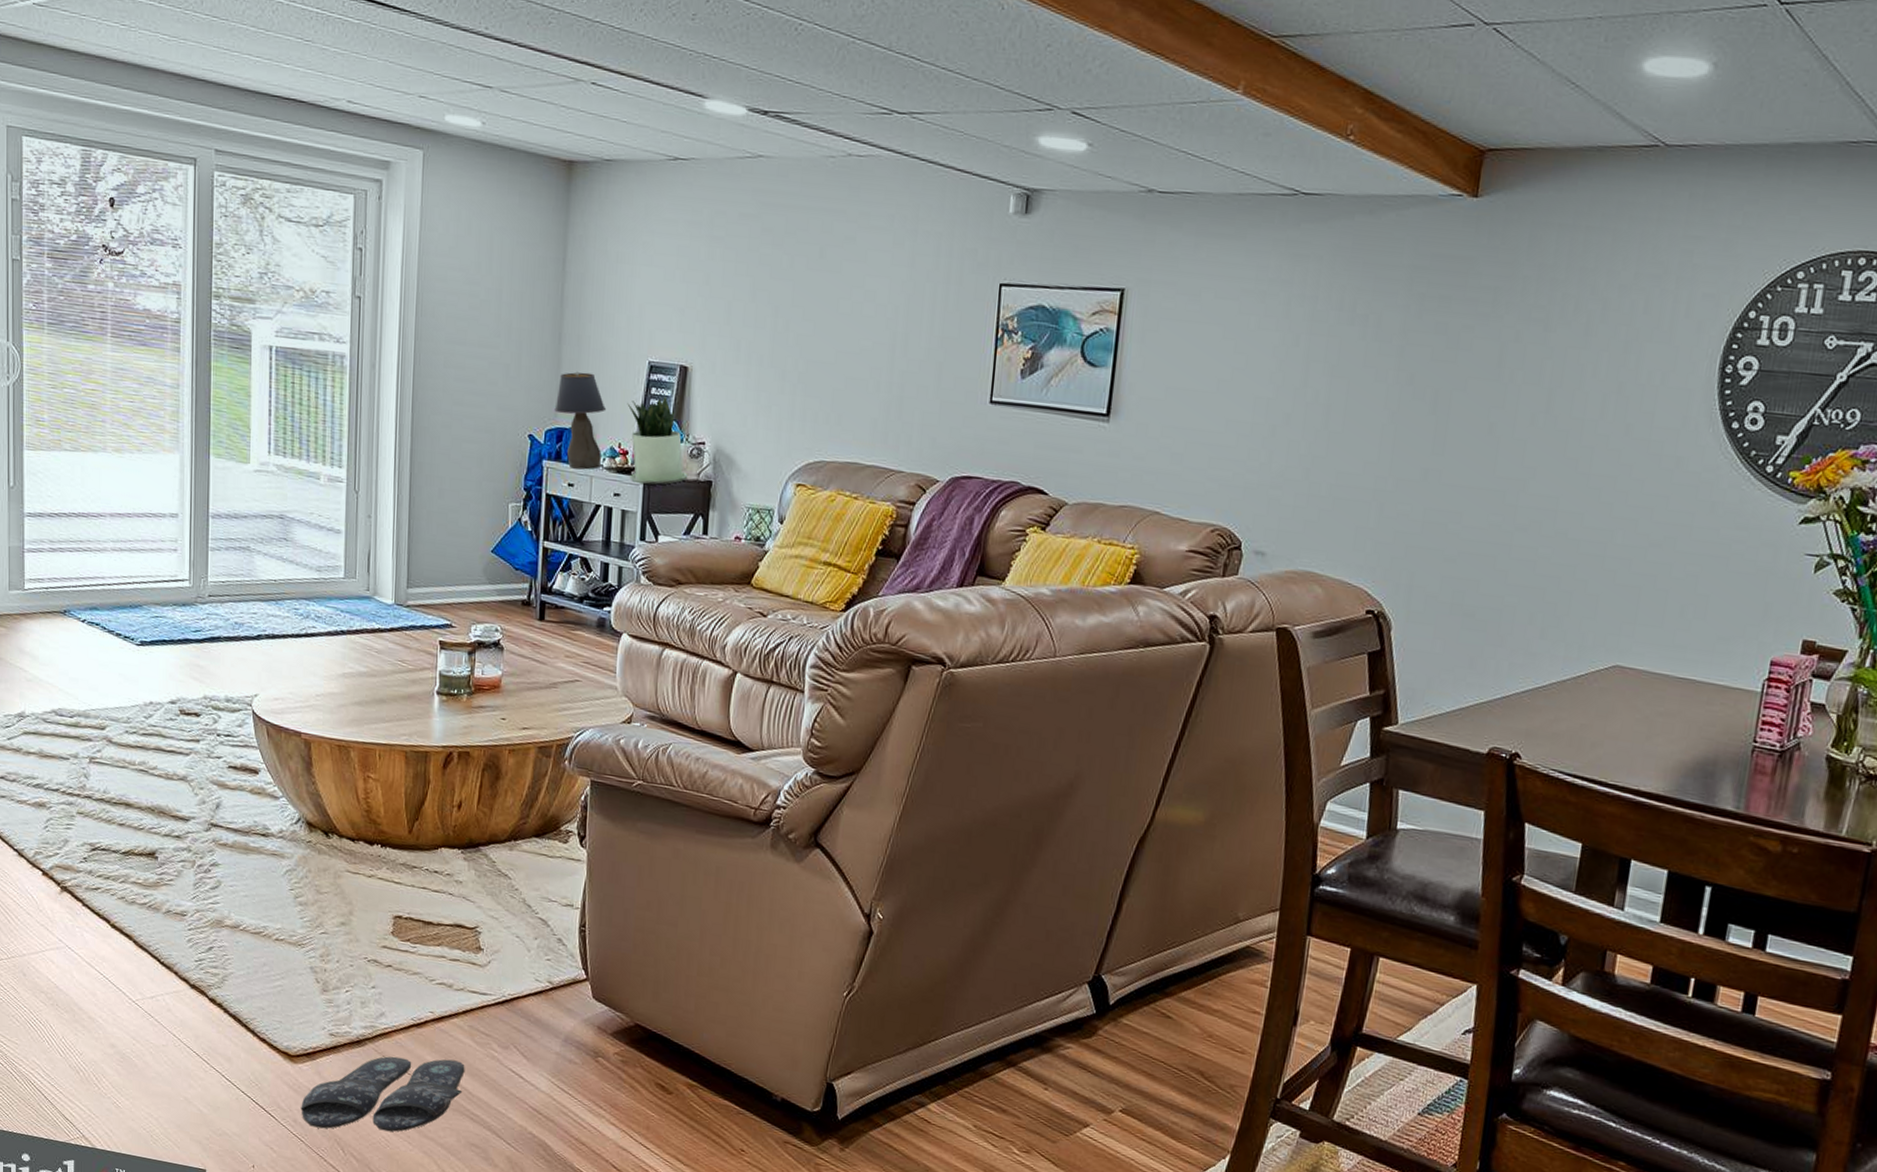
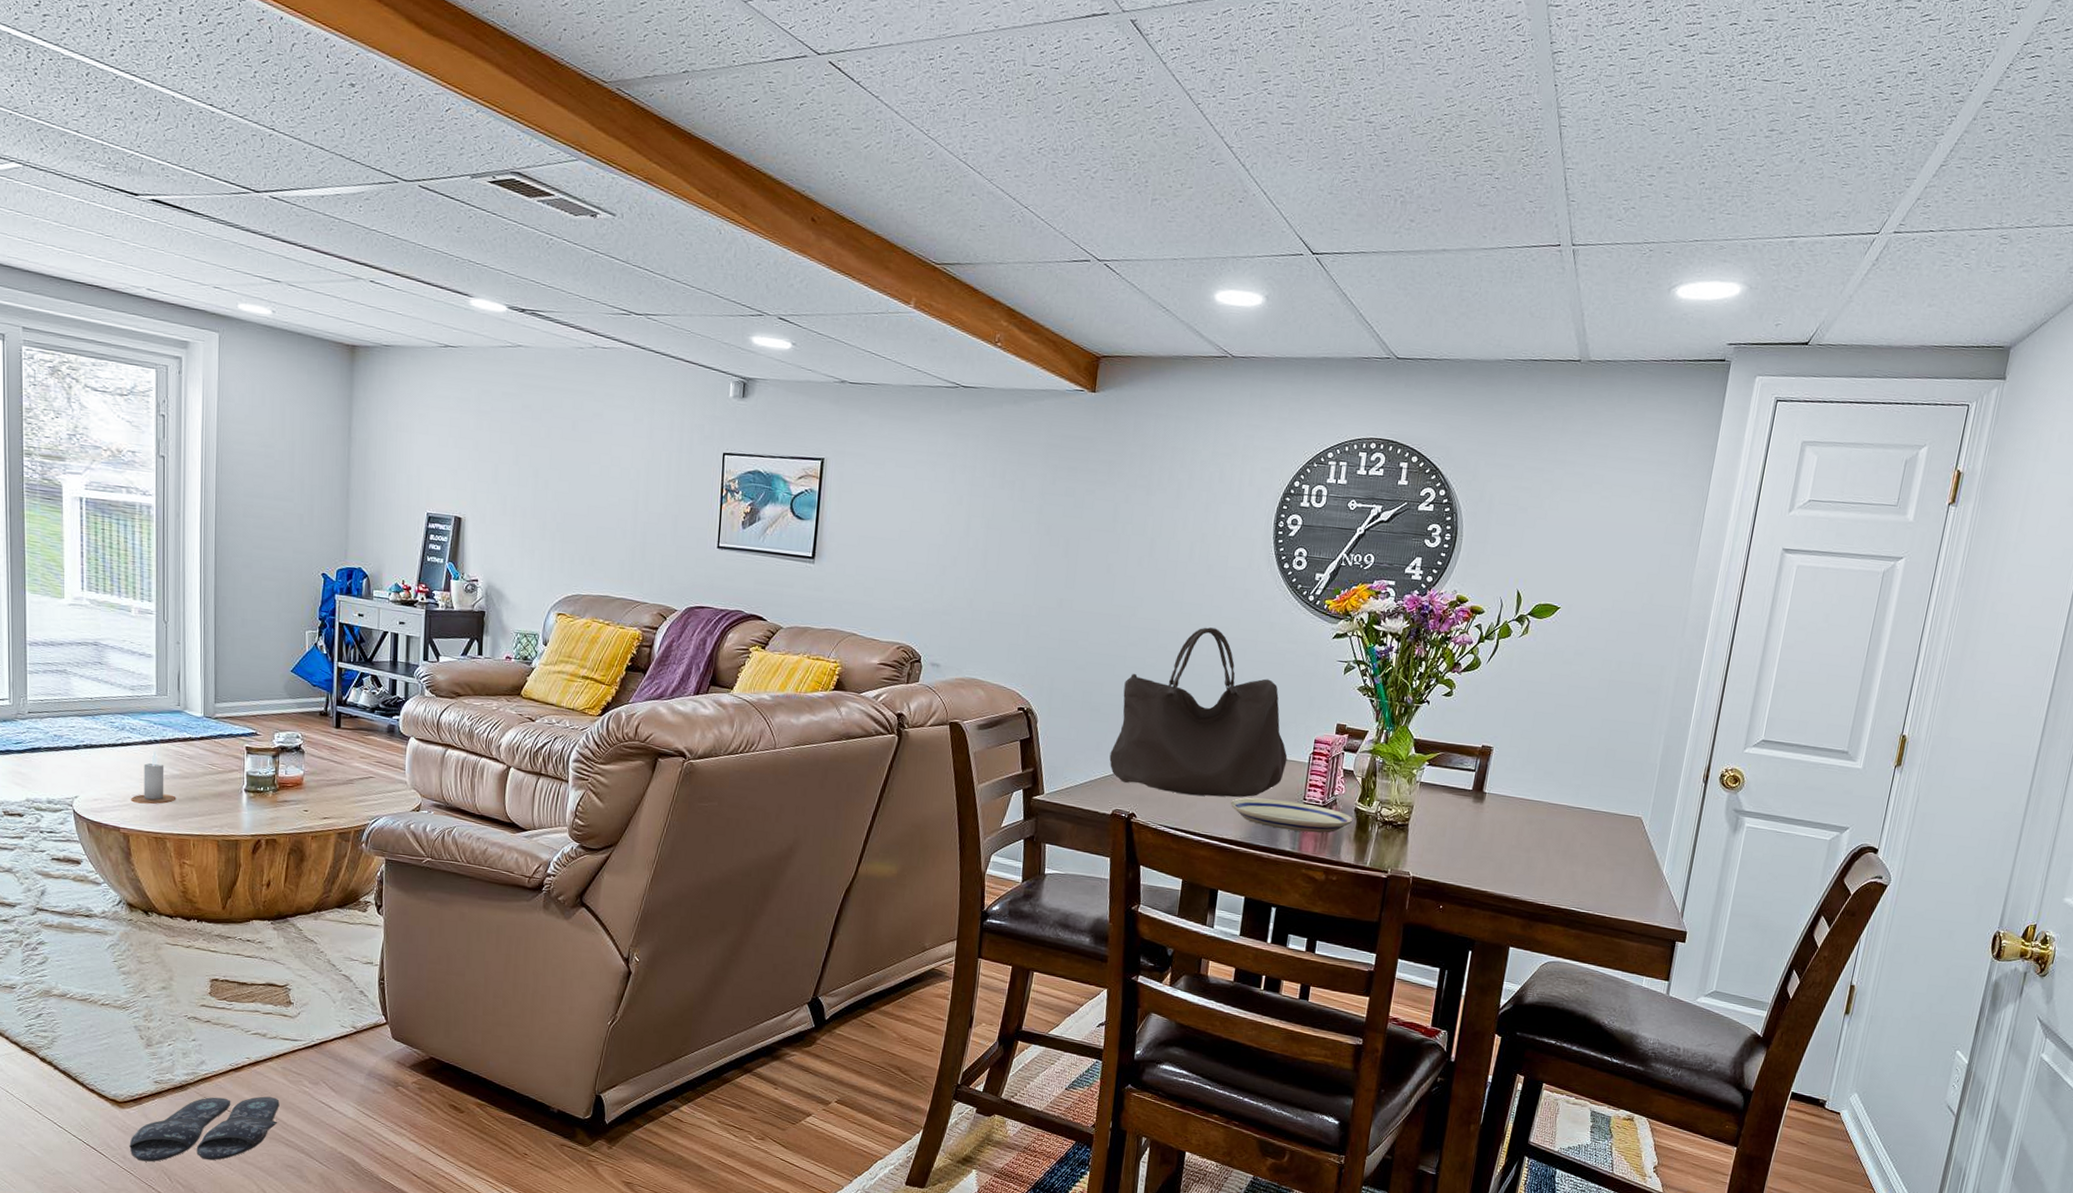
candle: none [314,642,363,707] -> present [131,750,176,805]
table lamp: present [554,371,607,471] -> none [344,521,391,603]
planter: present [627,397,689,485] -> none [409,542,464,615]
handbag: none [1486,507,1732,737] -> present [1109,627,1288,798]
plate: none [1651,737,1824,788] -> present [1231,798,1353,833]

